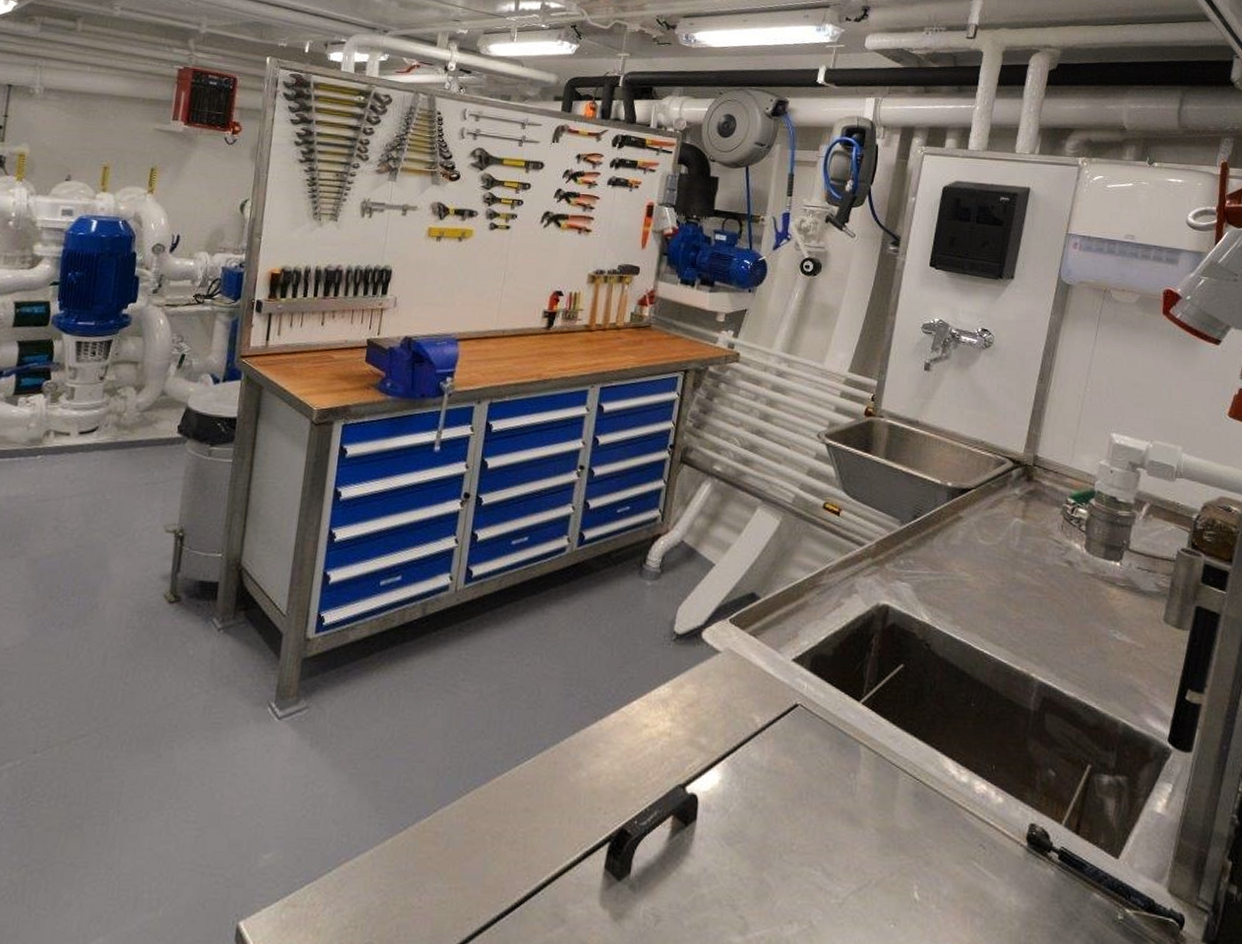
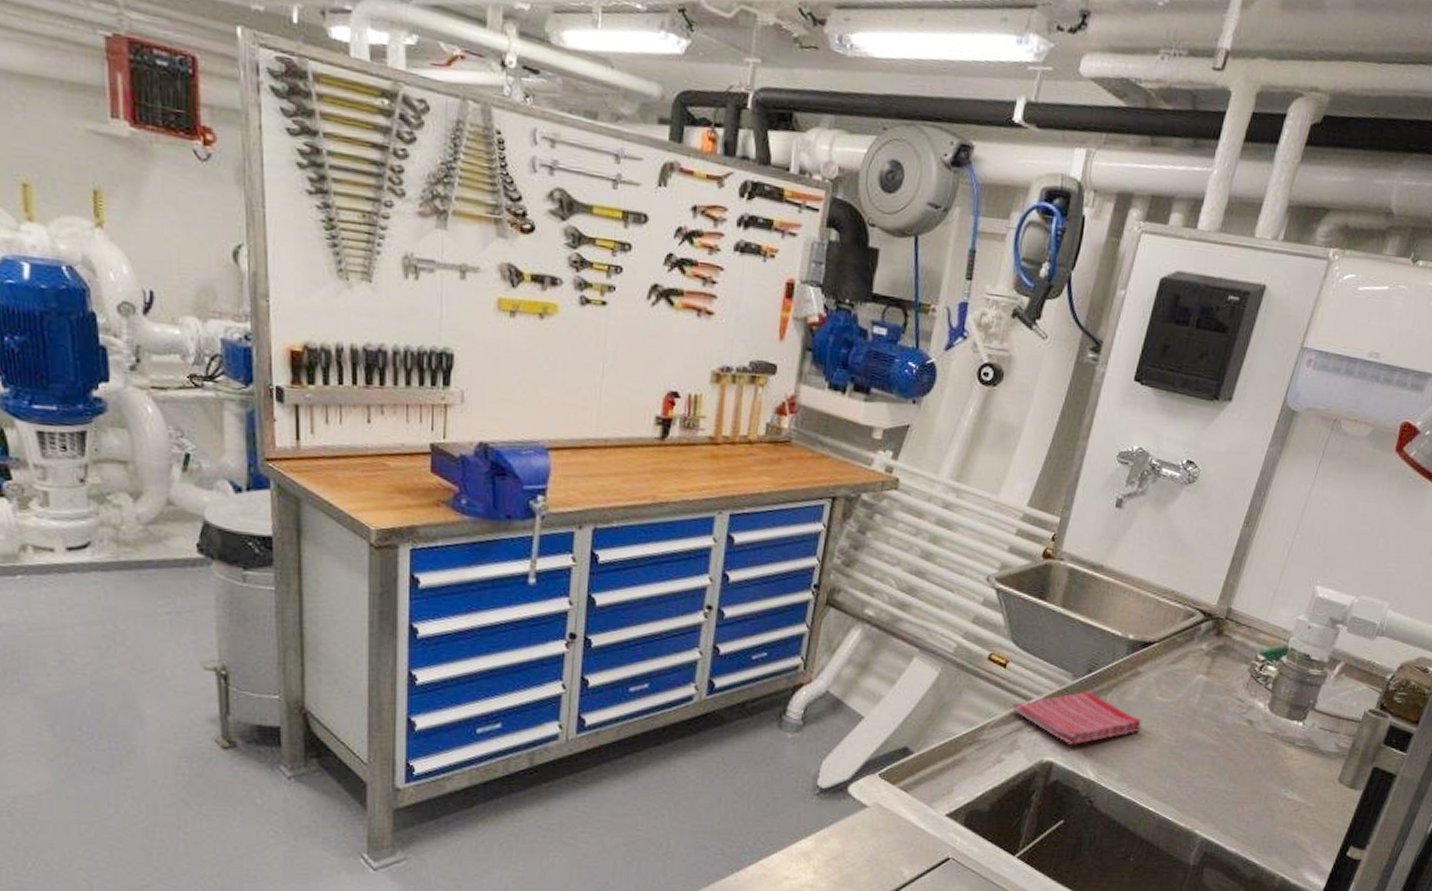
dish towel: none [847,536,968,589] -> present [1012,691,1142,746]

